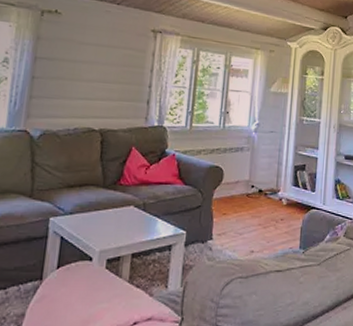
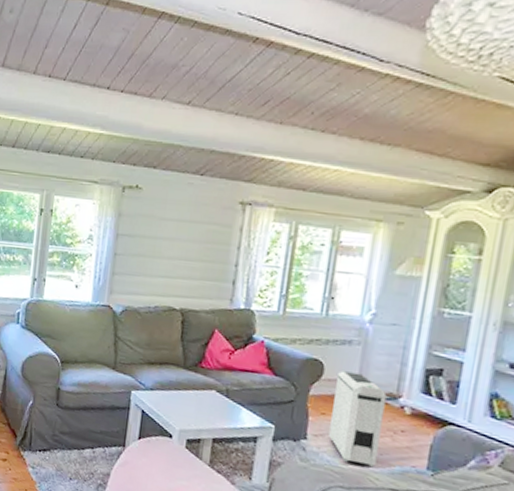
air purifier: none [229,174,270,254] -> present [329,371,387,467]

